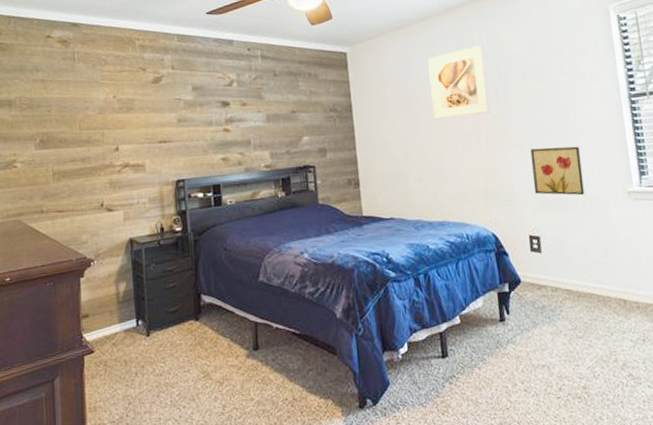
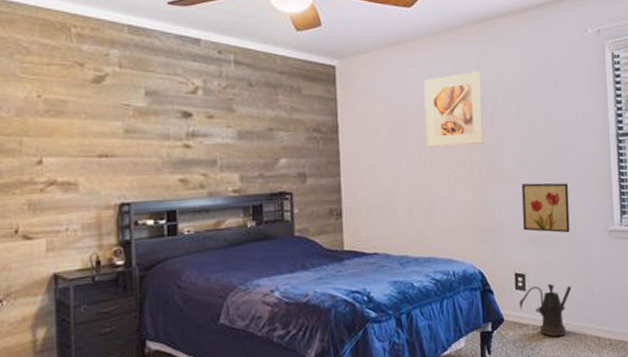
watering can: none [535,246,591,299] -> present [519,284,572,337]

